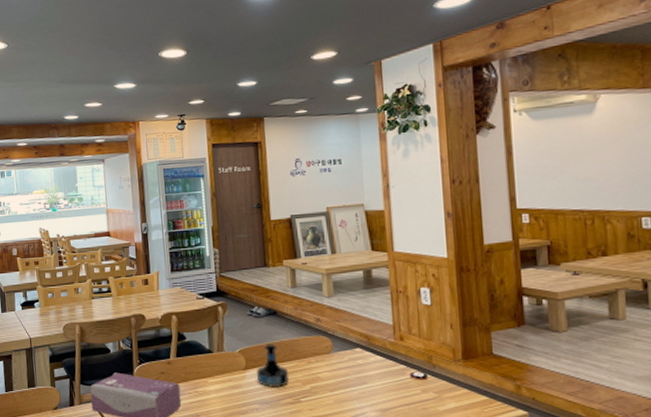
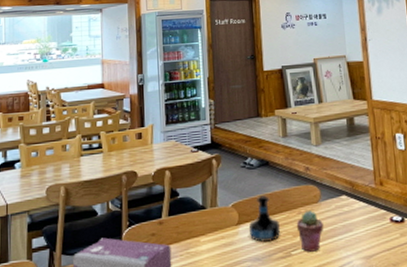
potted succulent: none [305,361,335,400] -> present [296,211,324,252]

